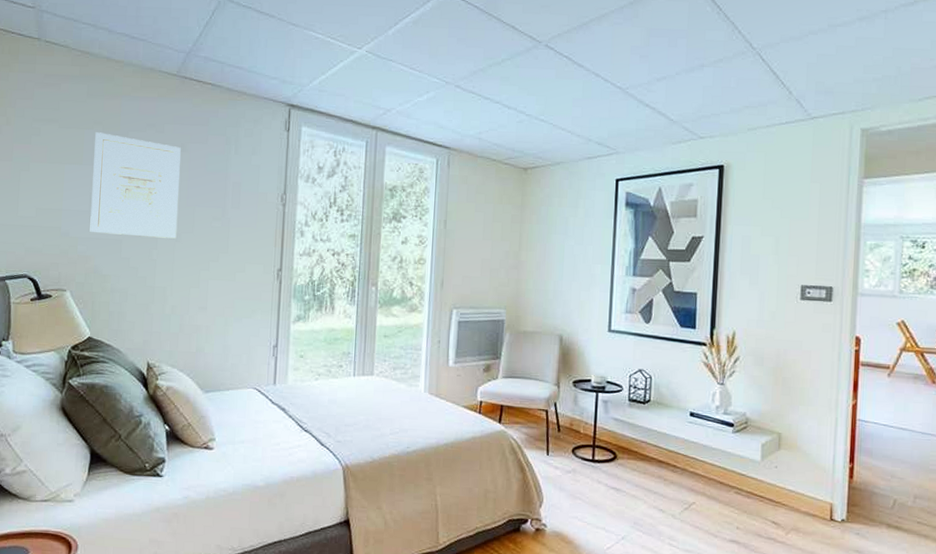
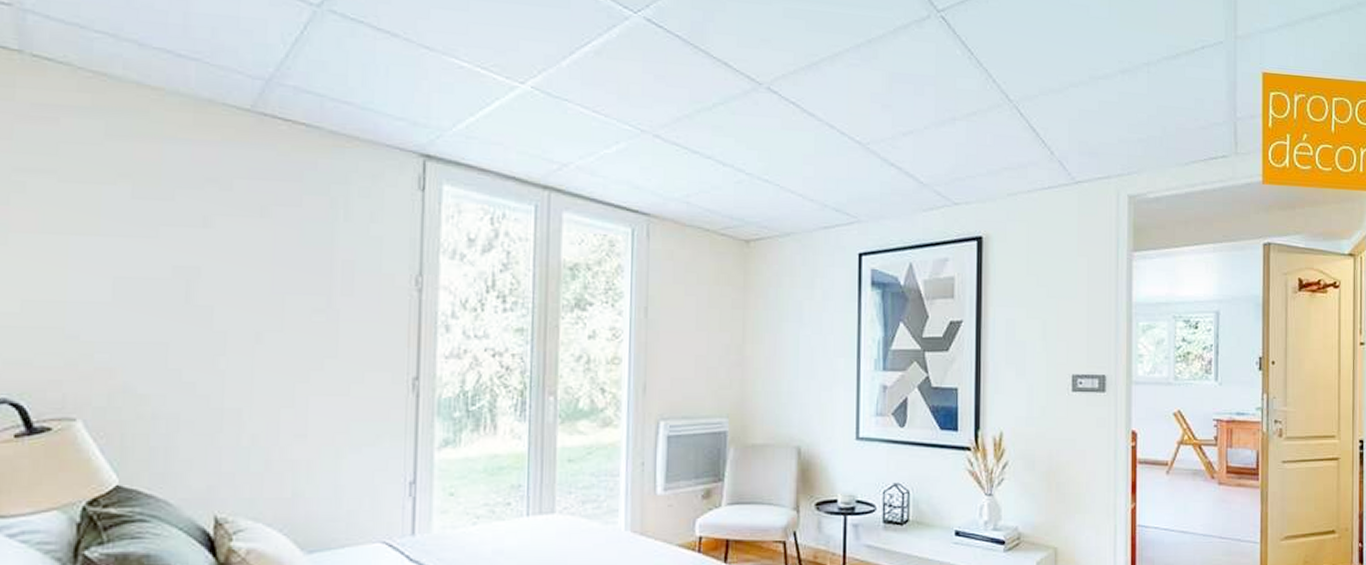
wall art: present [90,132,181,239] -> none [114,189,260,340]

